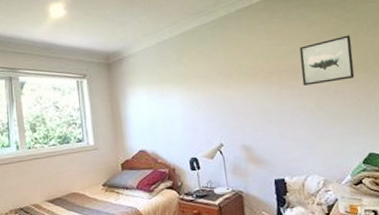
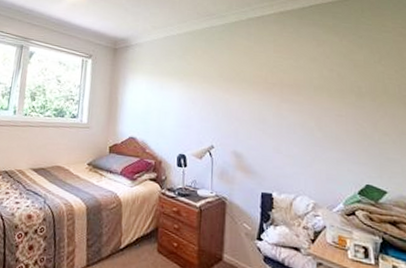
wall art: present [299,35,355,86] -> none [305,60,361,105]

